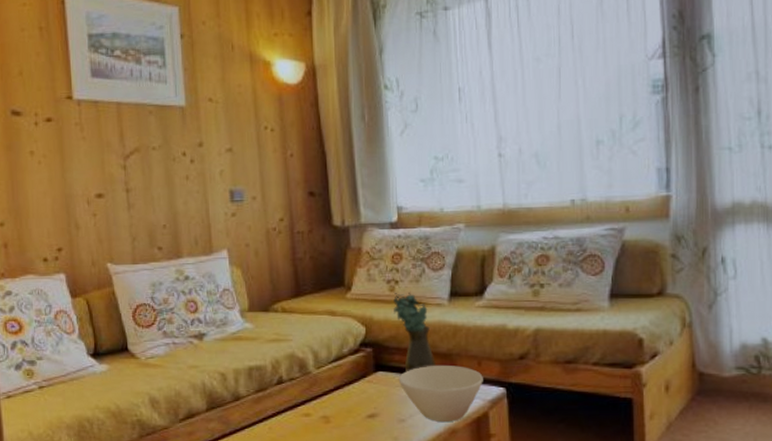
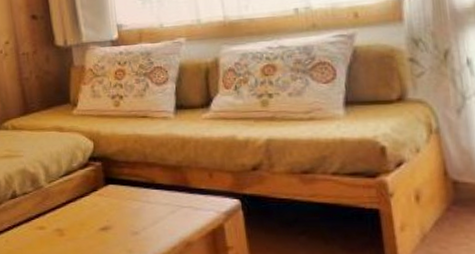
vase: present [393,292,436,372] -> none [118,107,166,185]
bowl: present [398,364,483,423] -> none [129,177,216,235]

